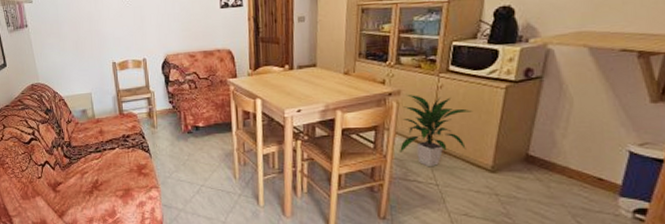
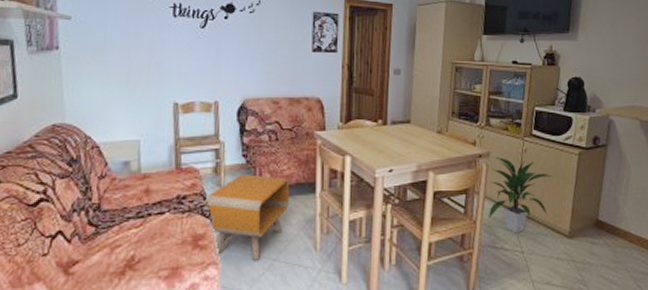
nightstand: none [143,117,211,186] -> present [205,174,290,261]

